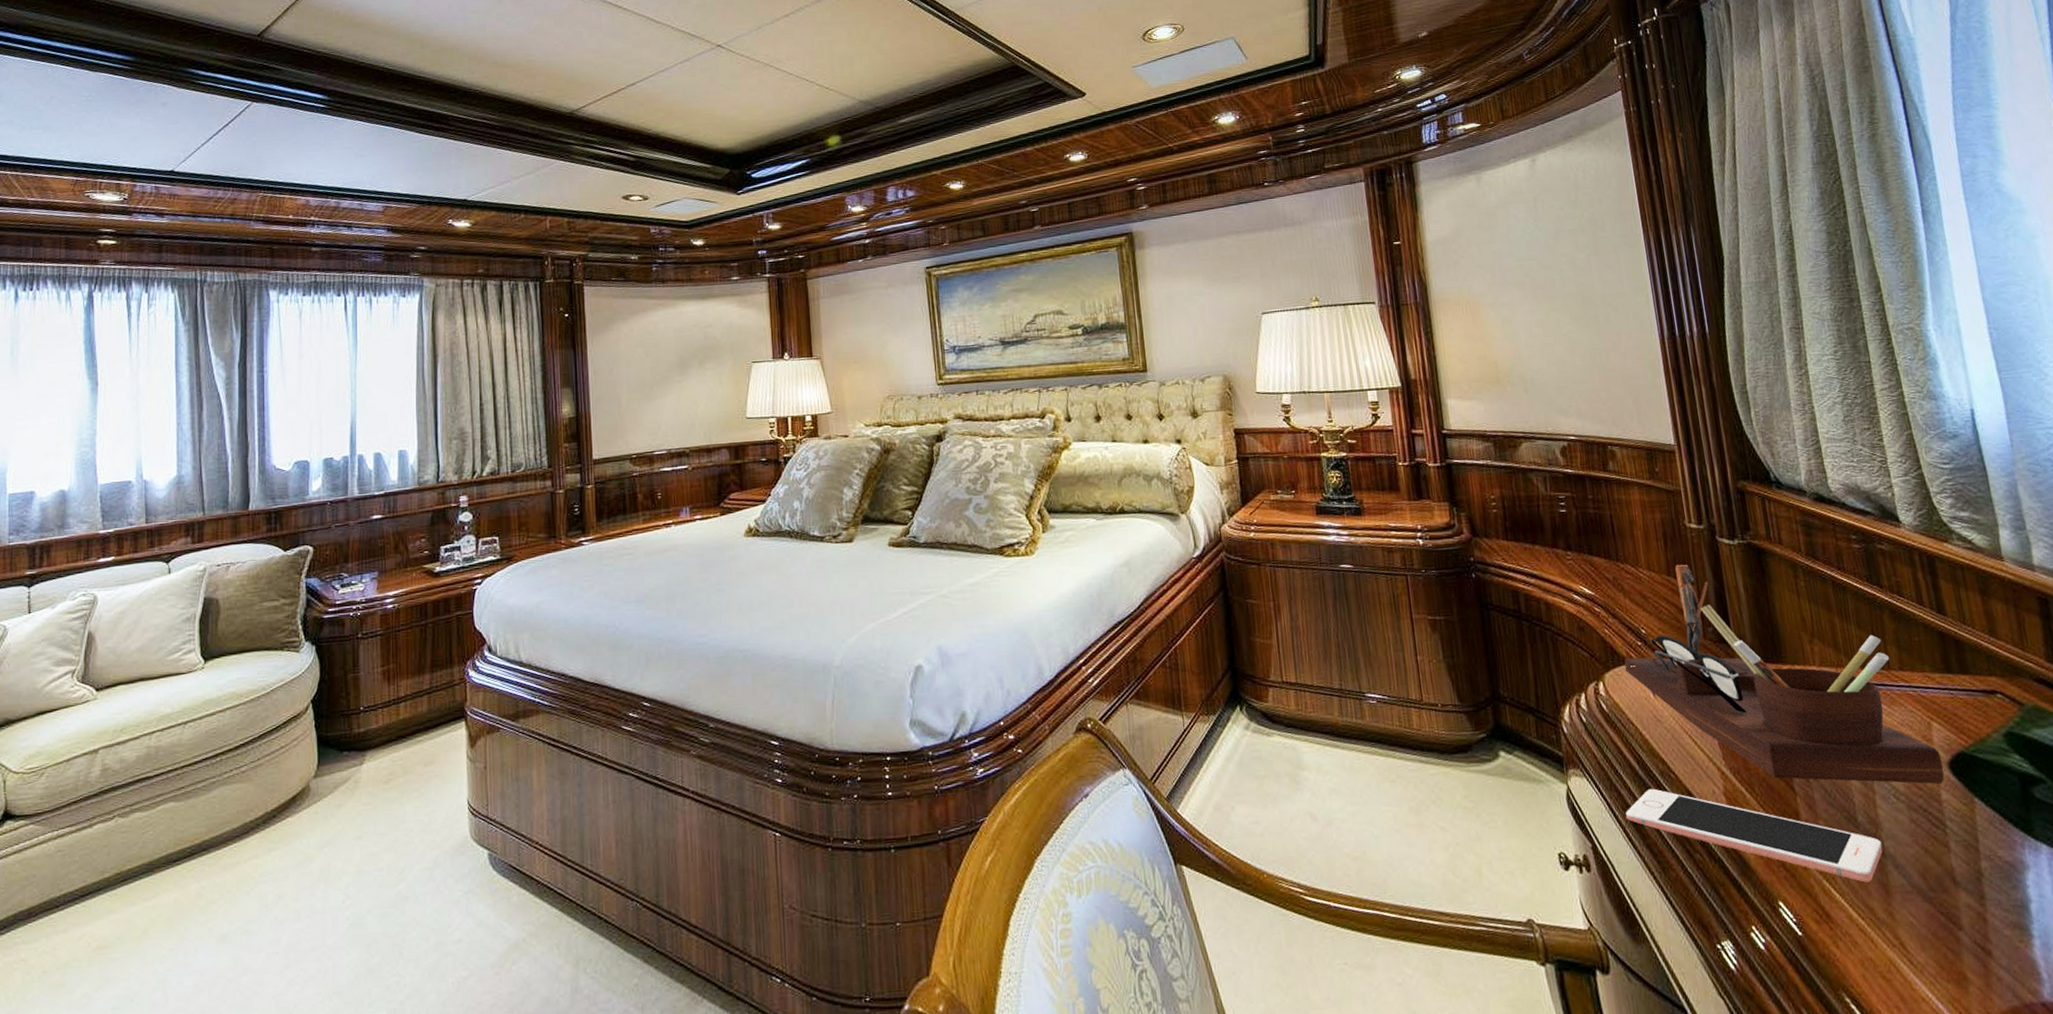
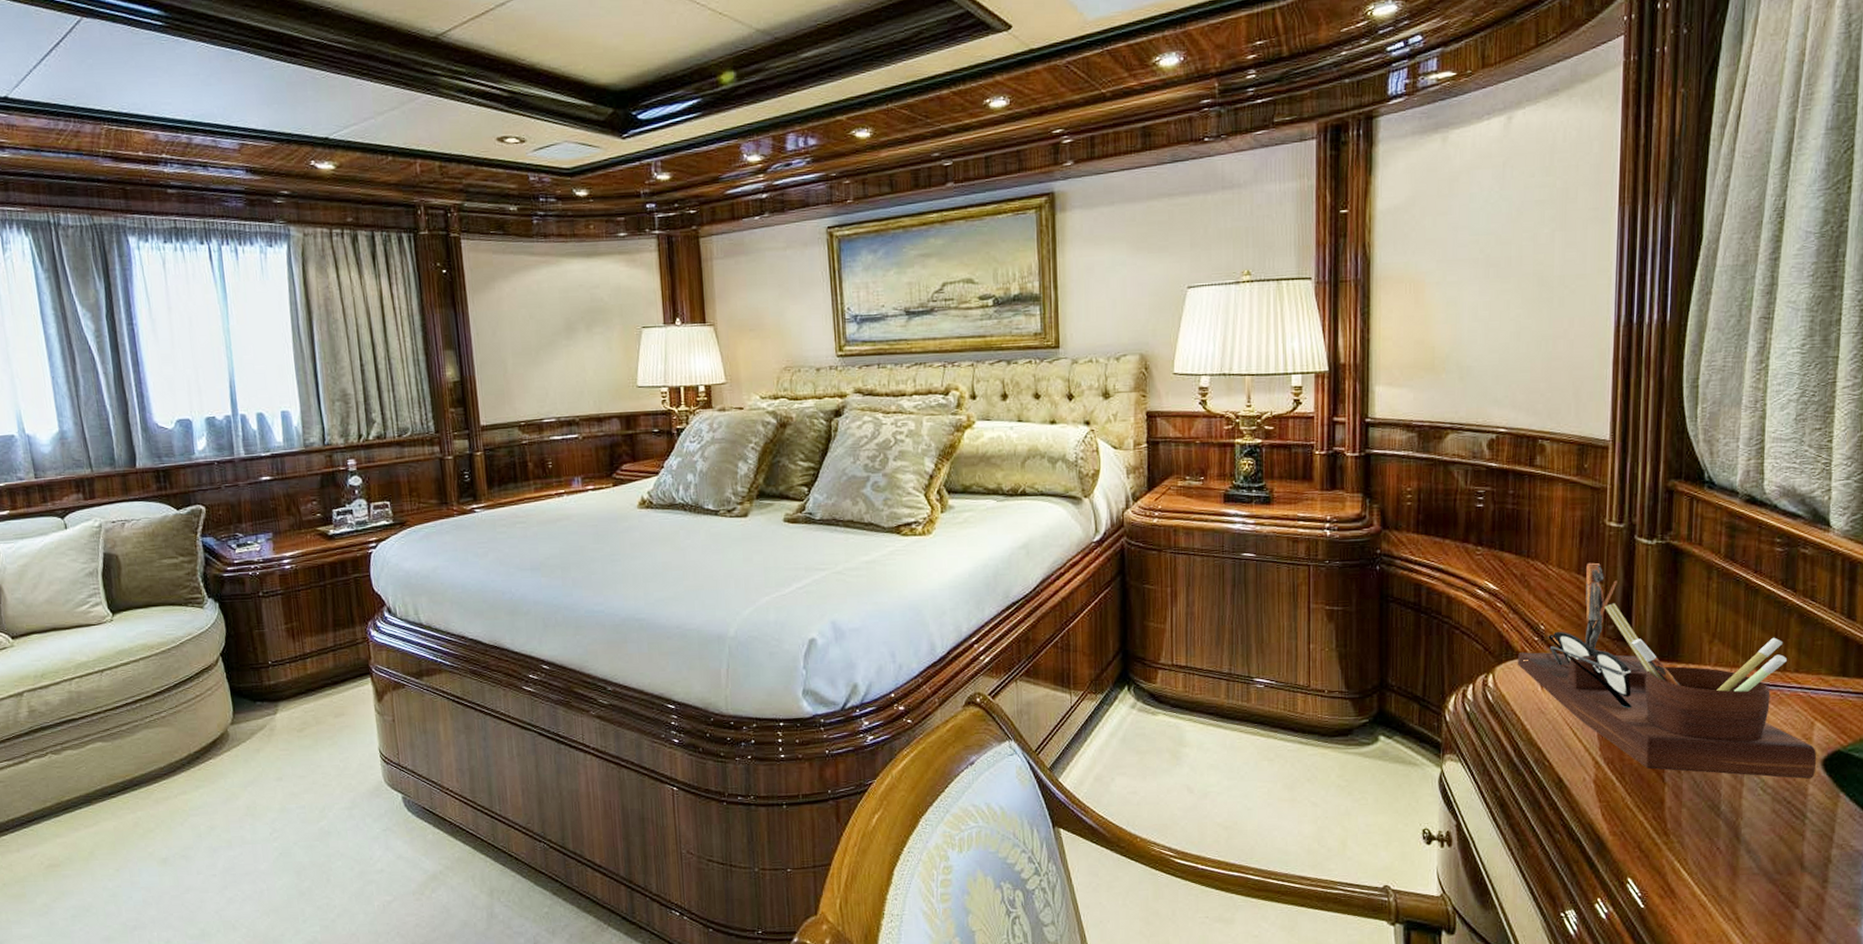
cell phone: present [1626,788,1883,883] -> none [1494,774,1739,864]

